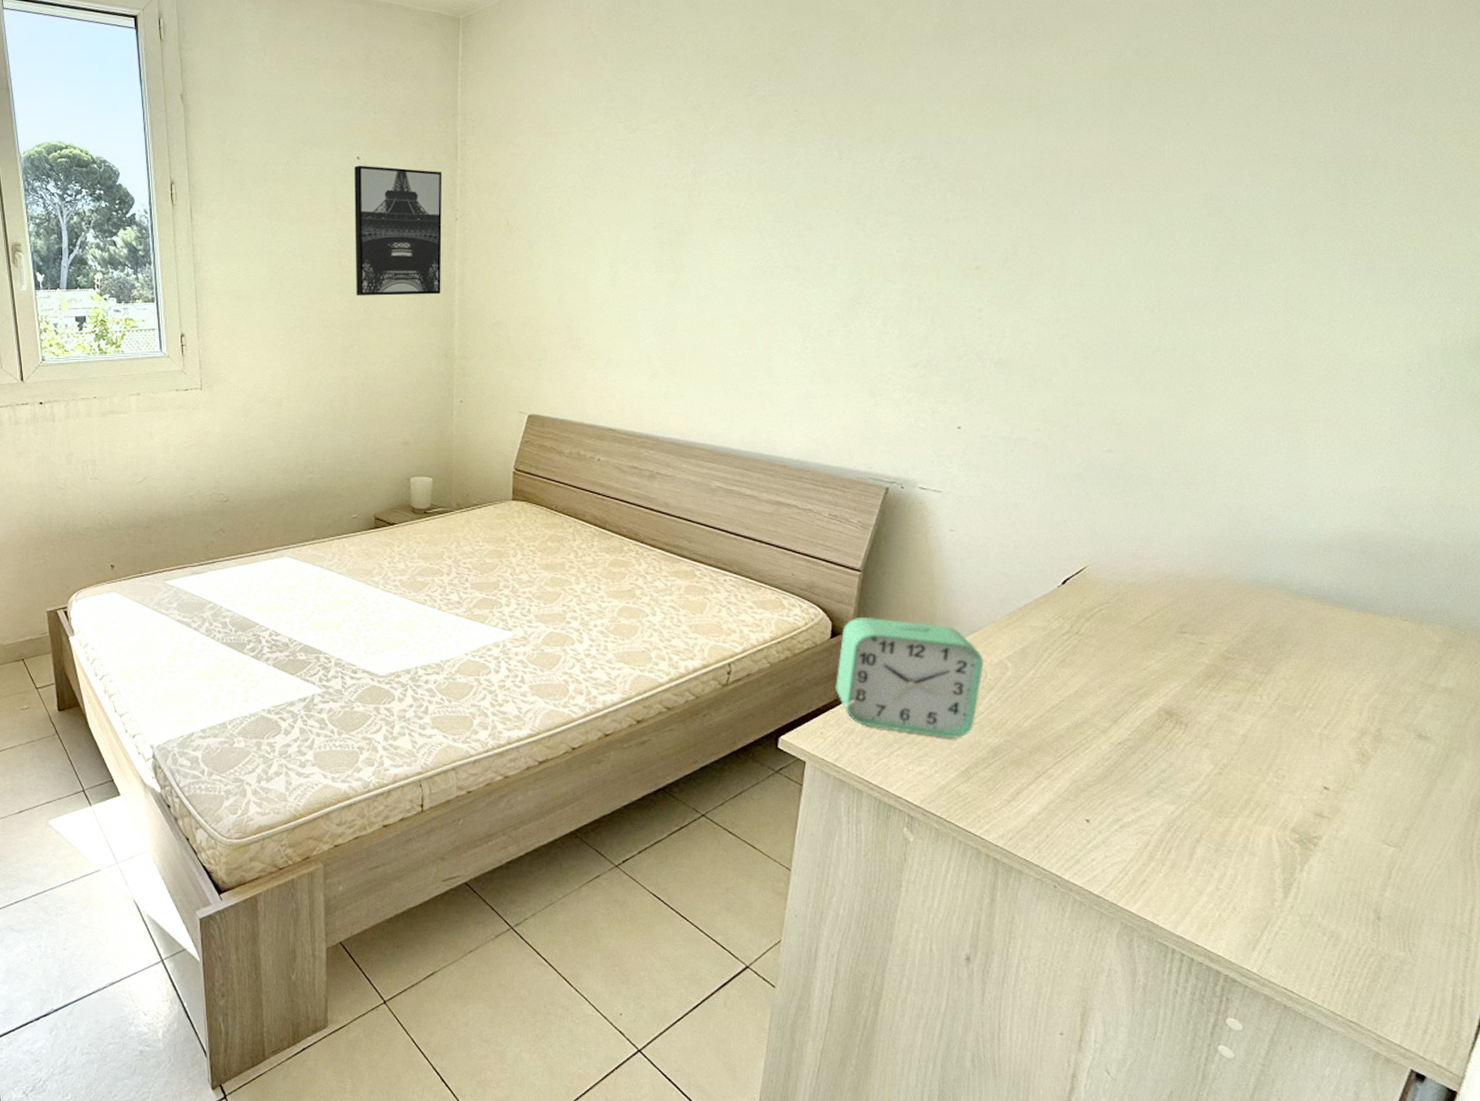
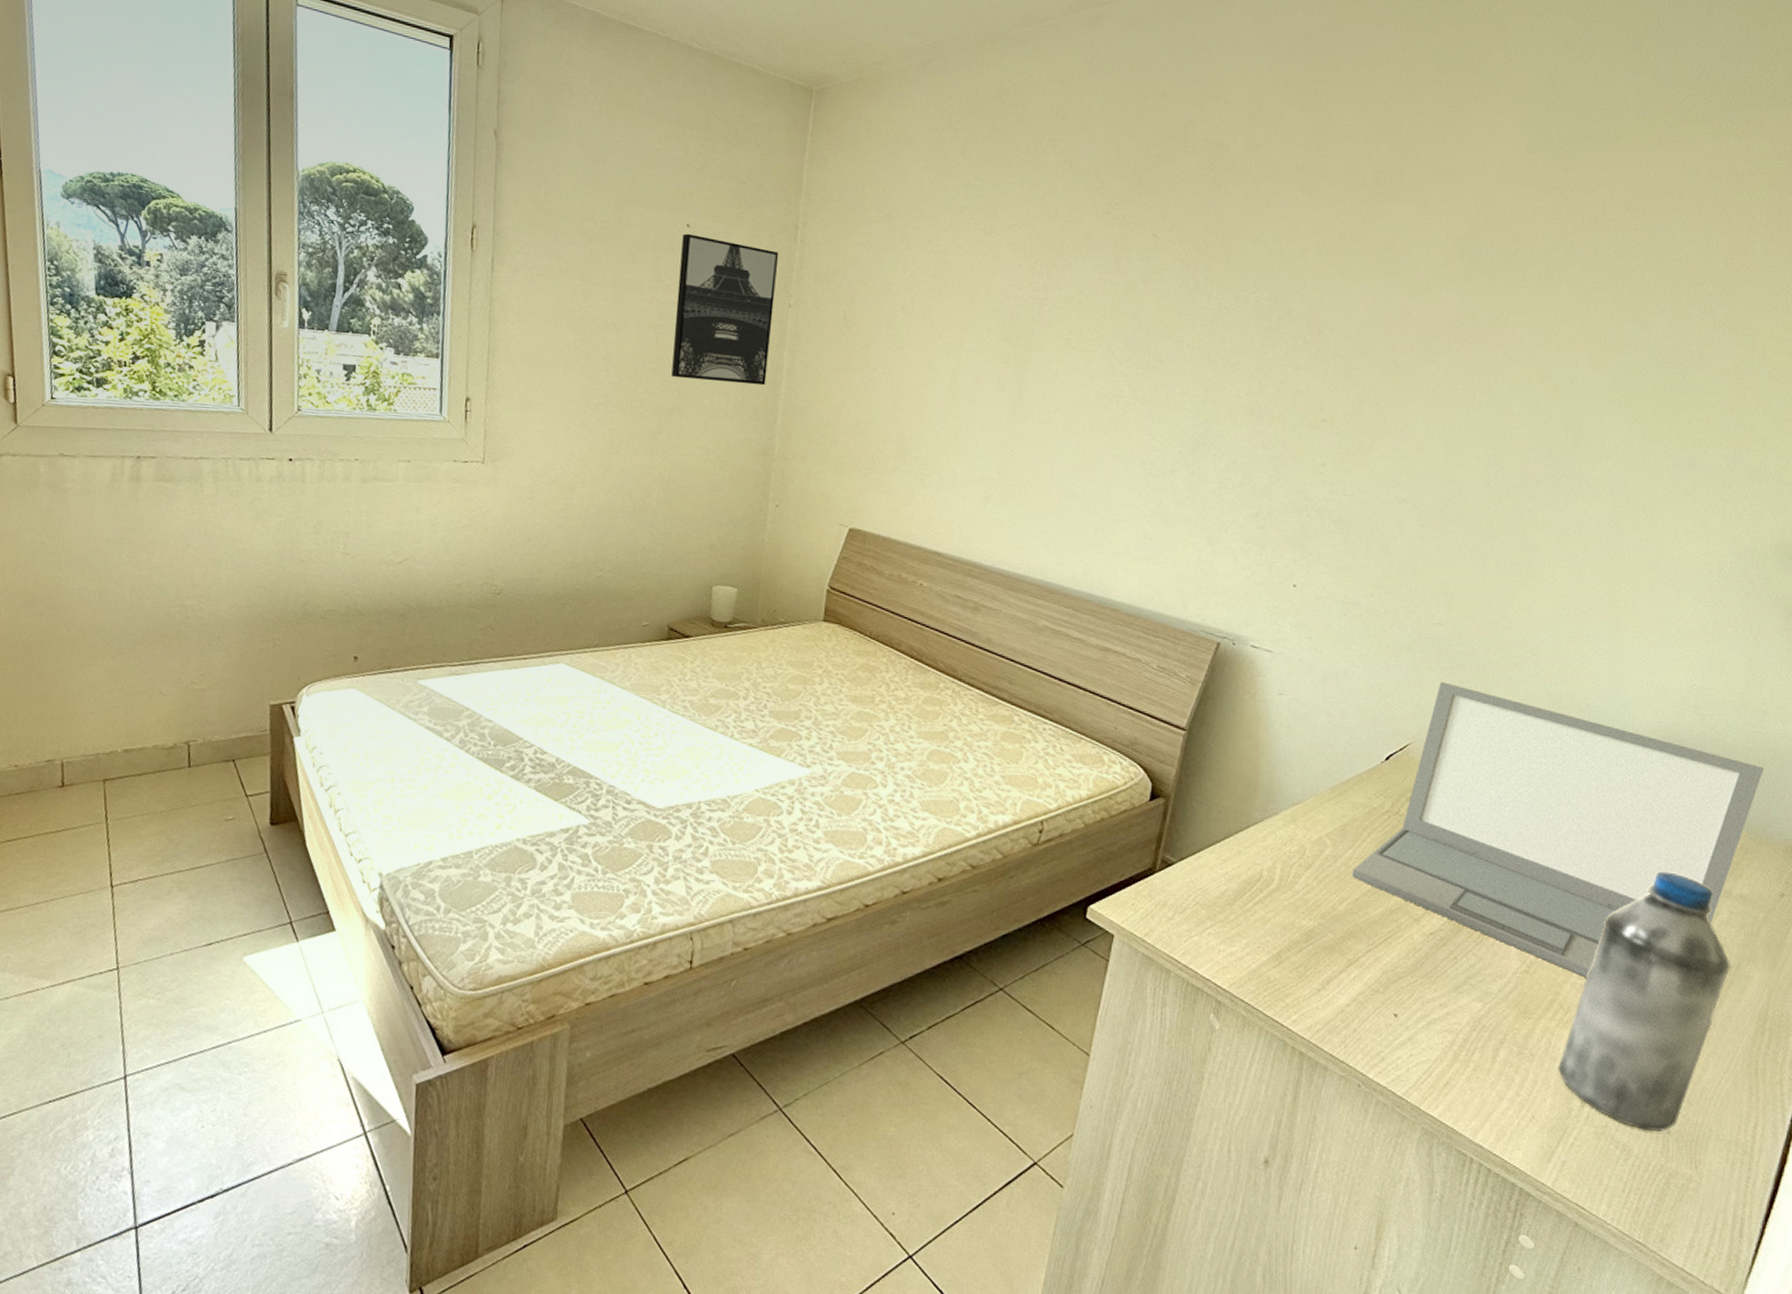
alarm clock: present [836,616,984,738] -> none [1151,779,1303,919]
laptop: none [1035,506,1465,777] -> present [1352,682,1764,978]
water bottle: none [1258,670,1438,919] -> present [1558,871,1730,1132]

